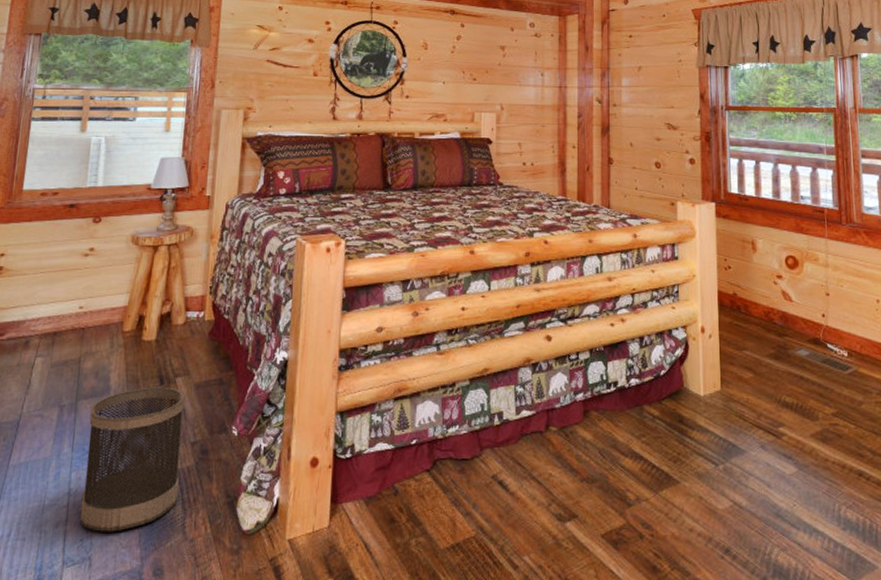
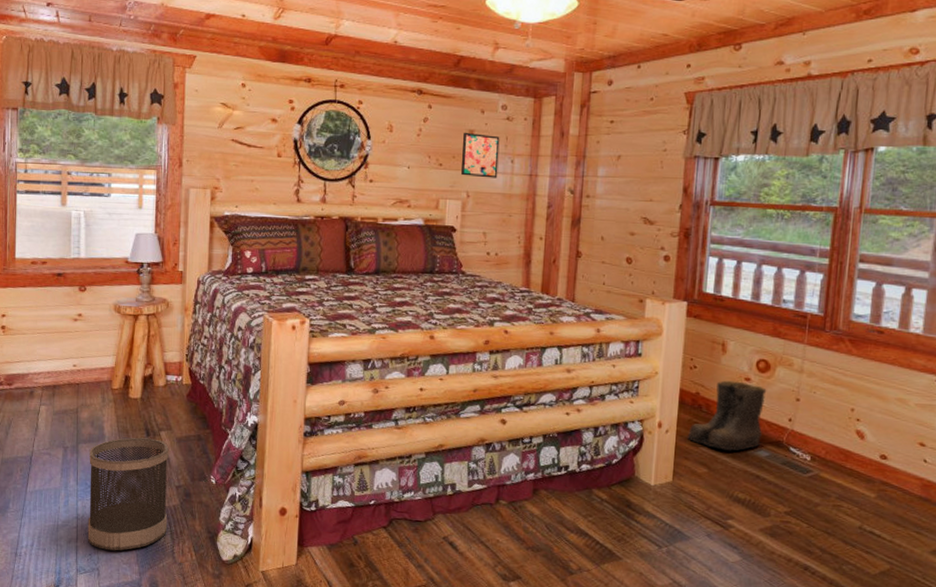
wall art: none [494,48,530,91] -> present [460,132,500,178]
boots: none [730,279,800,352] -> present [687,380,767,451]

